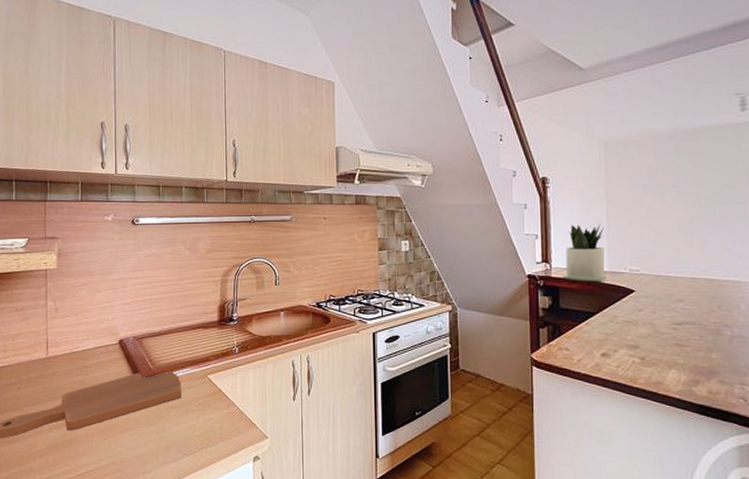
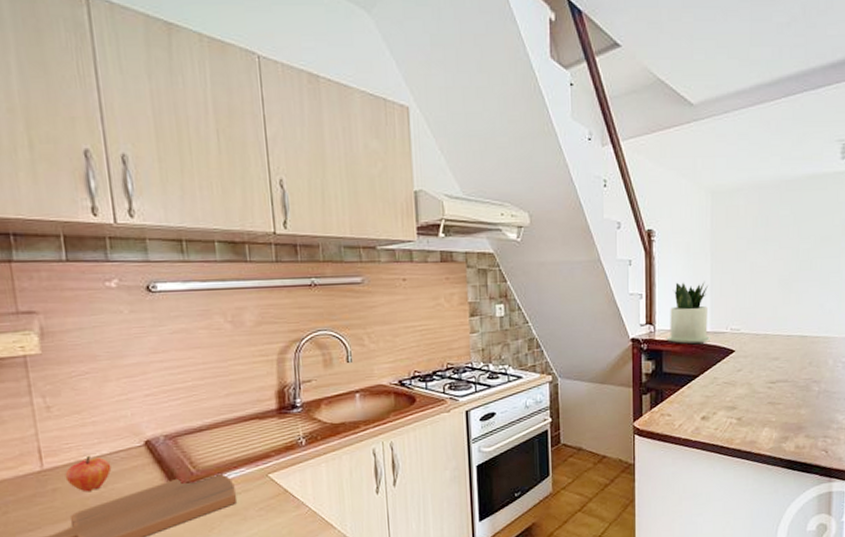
fruit: none [62,348,94,378] -> present [65,455,112,492]

